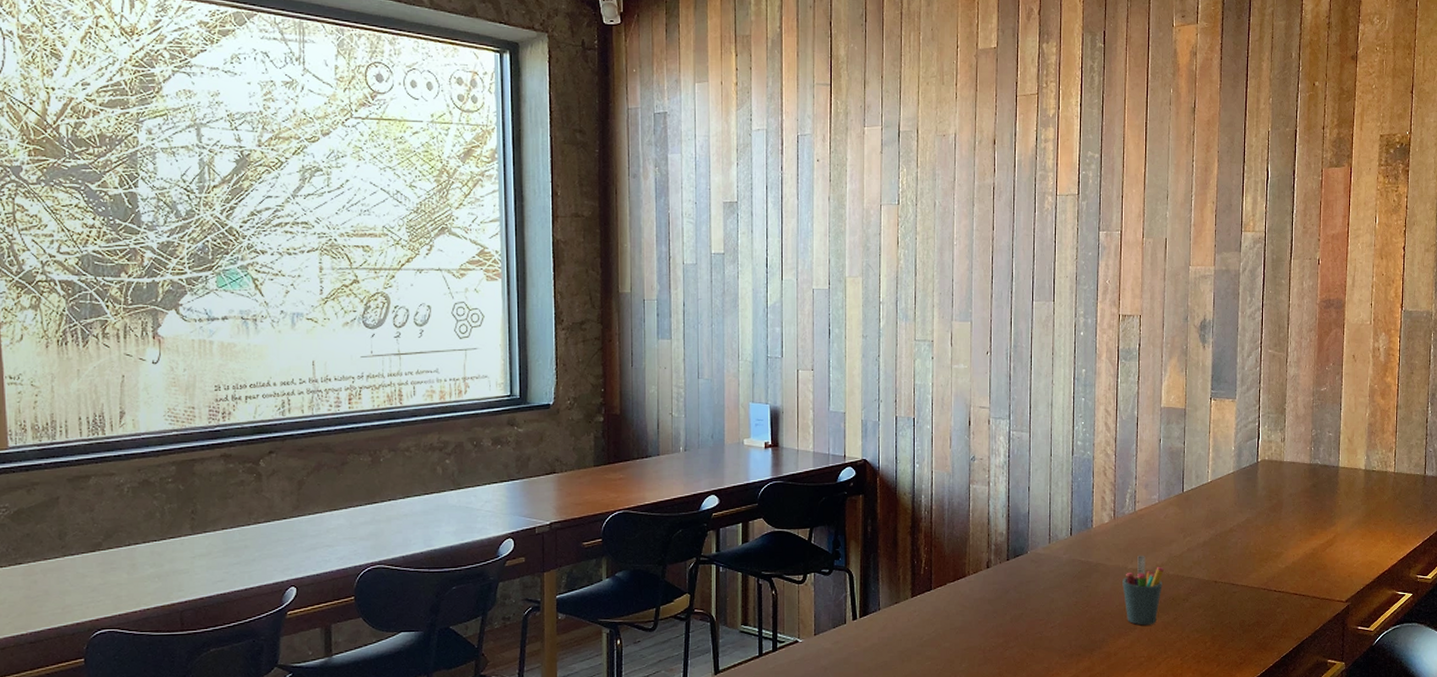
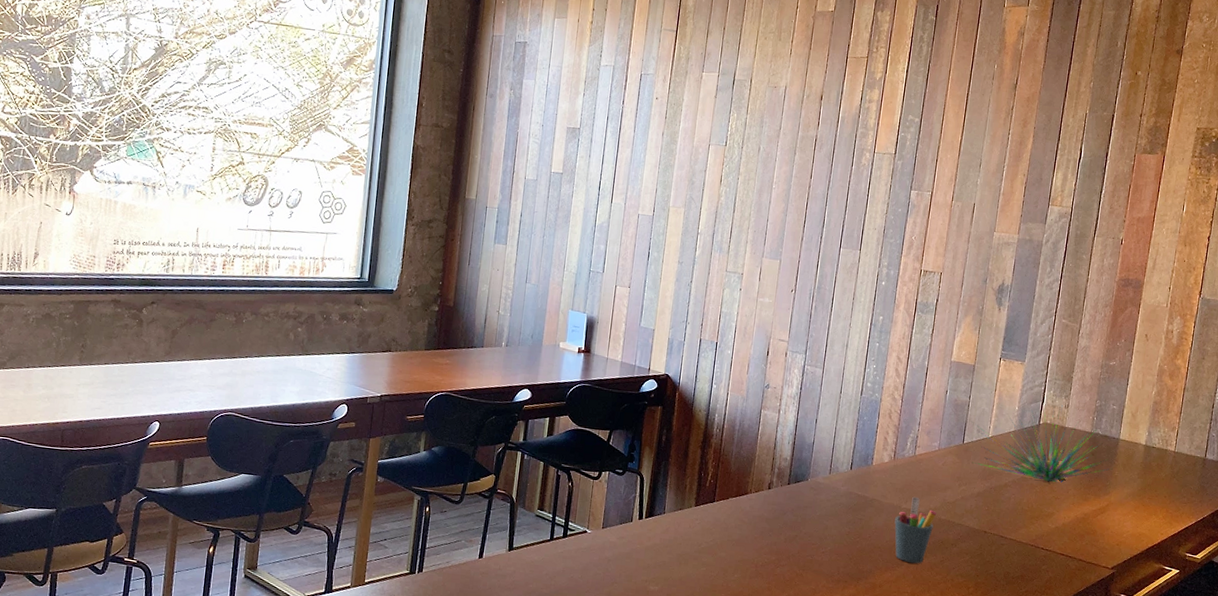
plant: none [1188,424,1335,521] -> present [971,391,1112,482]

